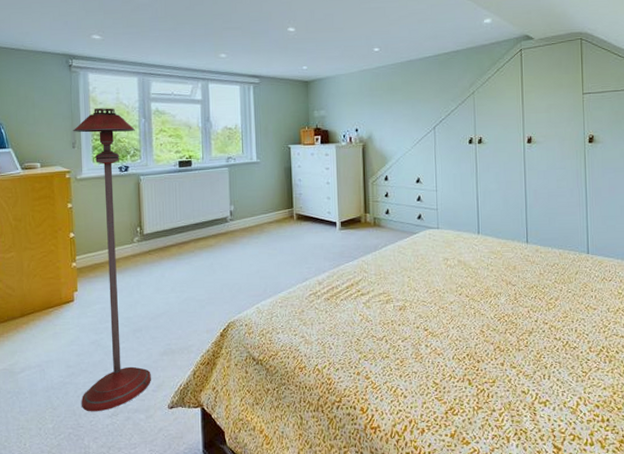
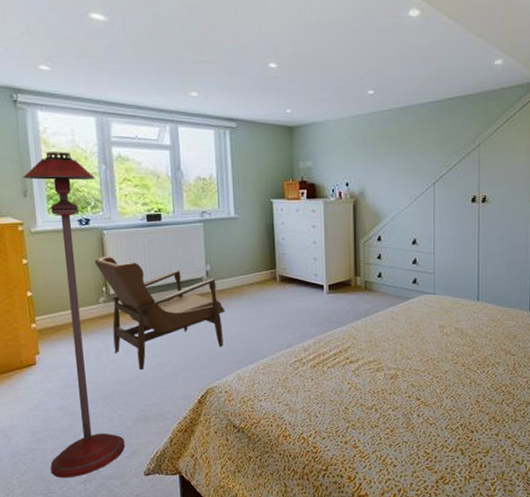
armchair: none [131,199,247,304] -> present [94,256,225,369]

